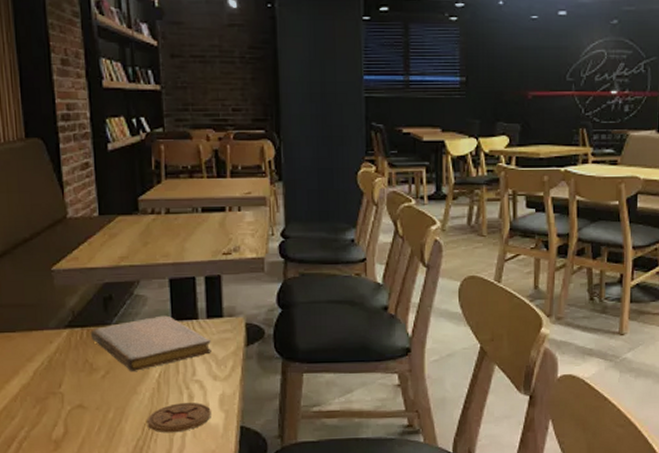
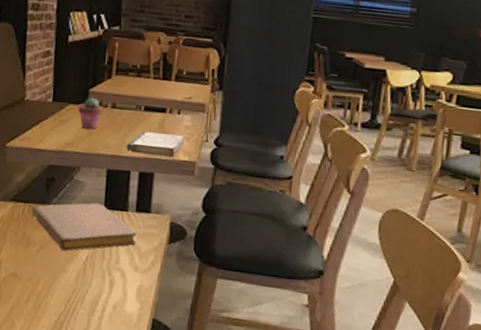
potted succulent: none [128,205,156,239] -> present [78,97,103,129]
coaster: present [147,403,211,433] -> none [70,287,128,314]
book: none [188,233,249,257] -> present [127,131,185,157]

